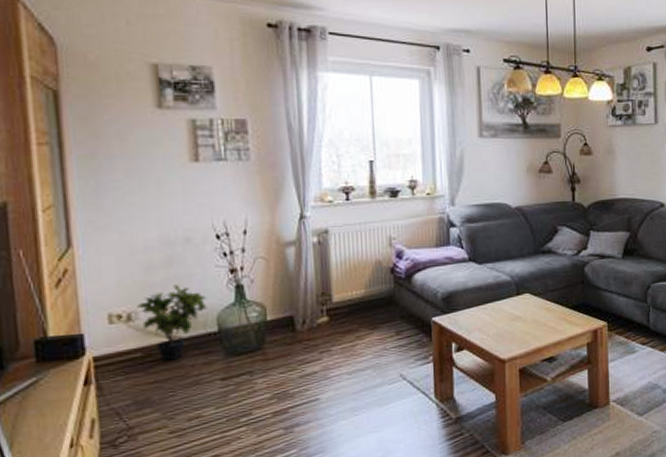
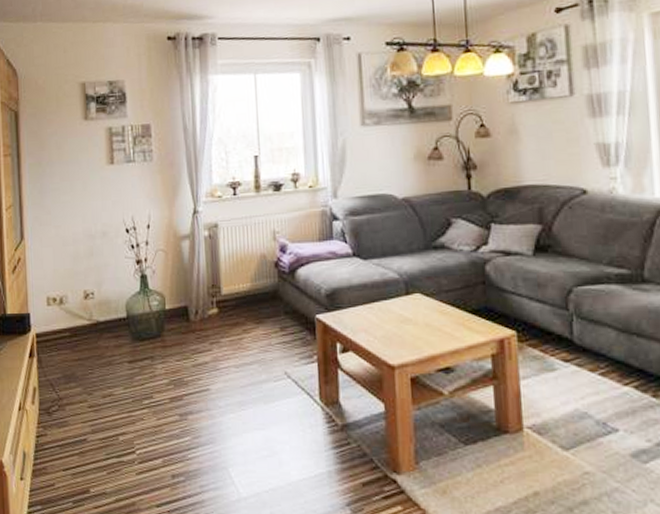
potted plant: present [137,284,208,361] -> none [67,272,119,342]

